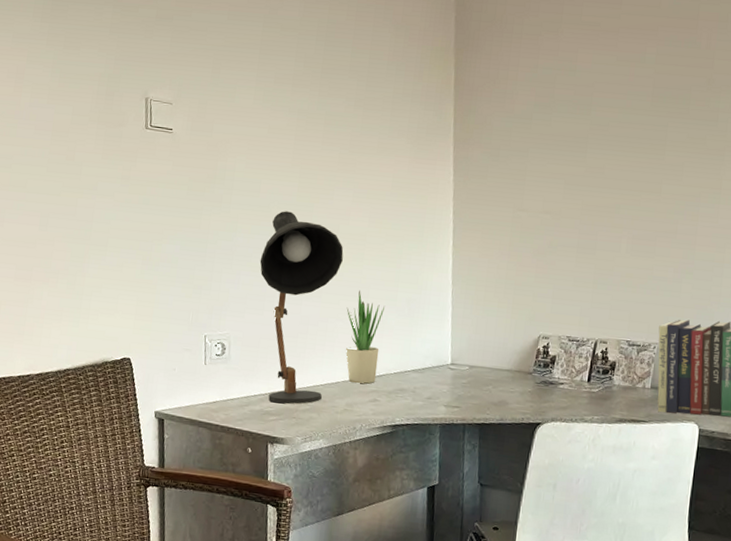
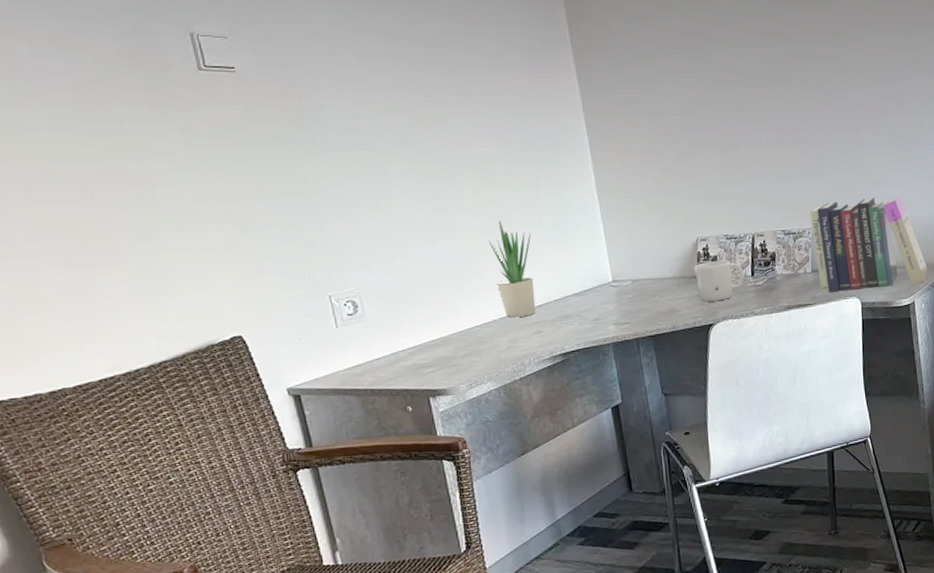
desk lamp: present [260,211,344,404] -> none [377,146,480,354]
mug: none [531,360,581,402] -> present [694,260,744,302]

